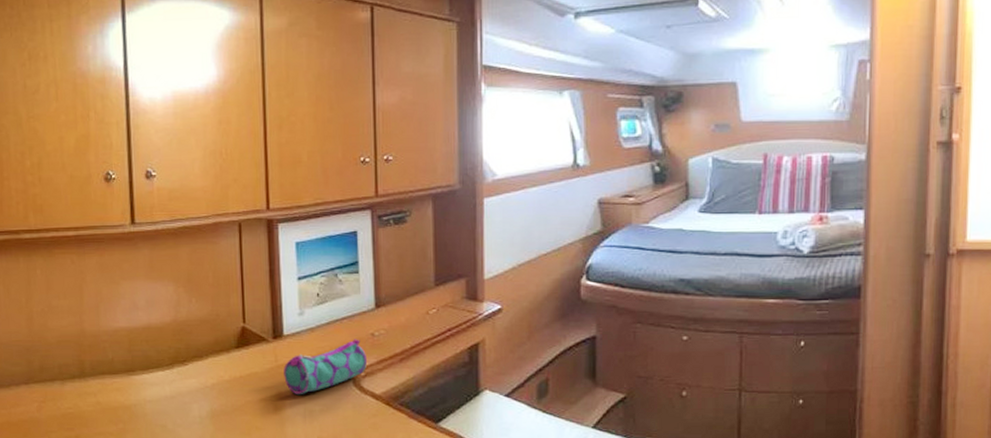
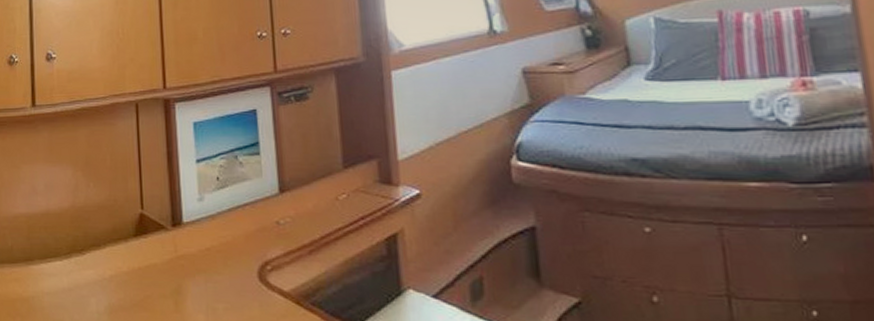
pencil case: present [284,339,367,395] -> none [184,227,273,291]

